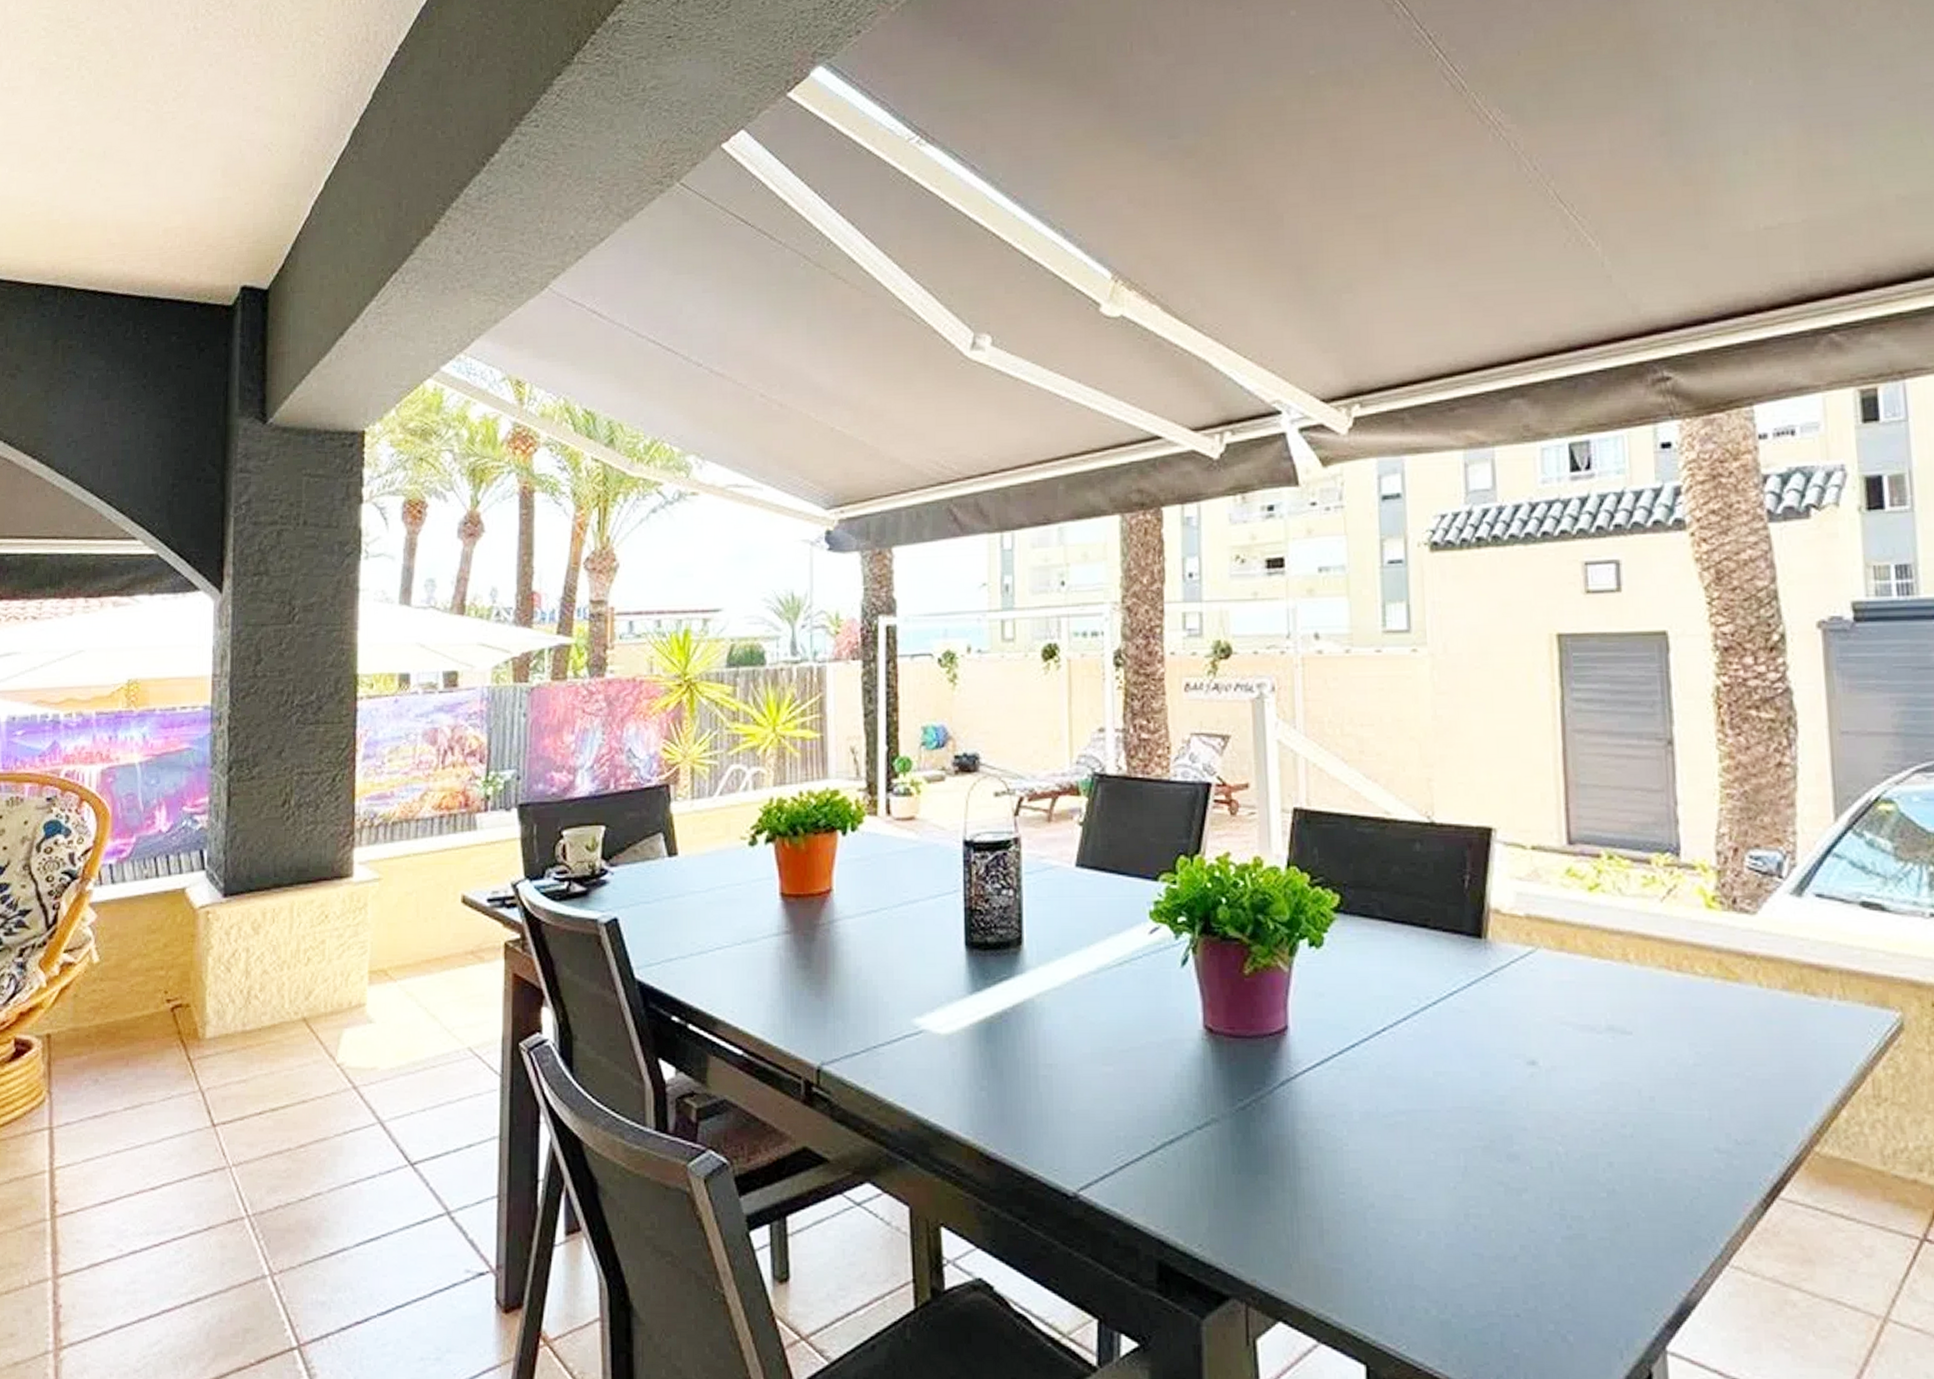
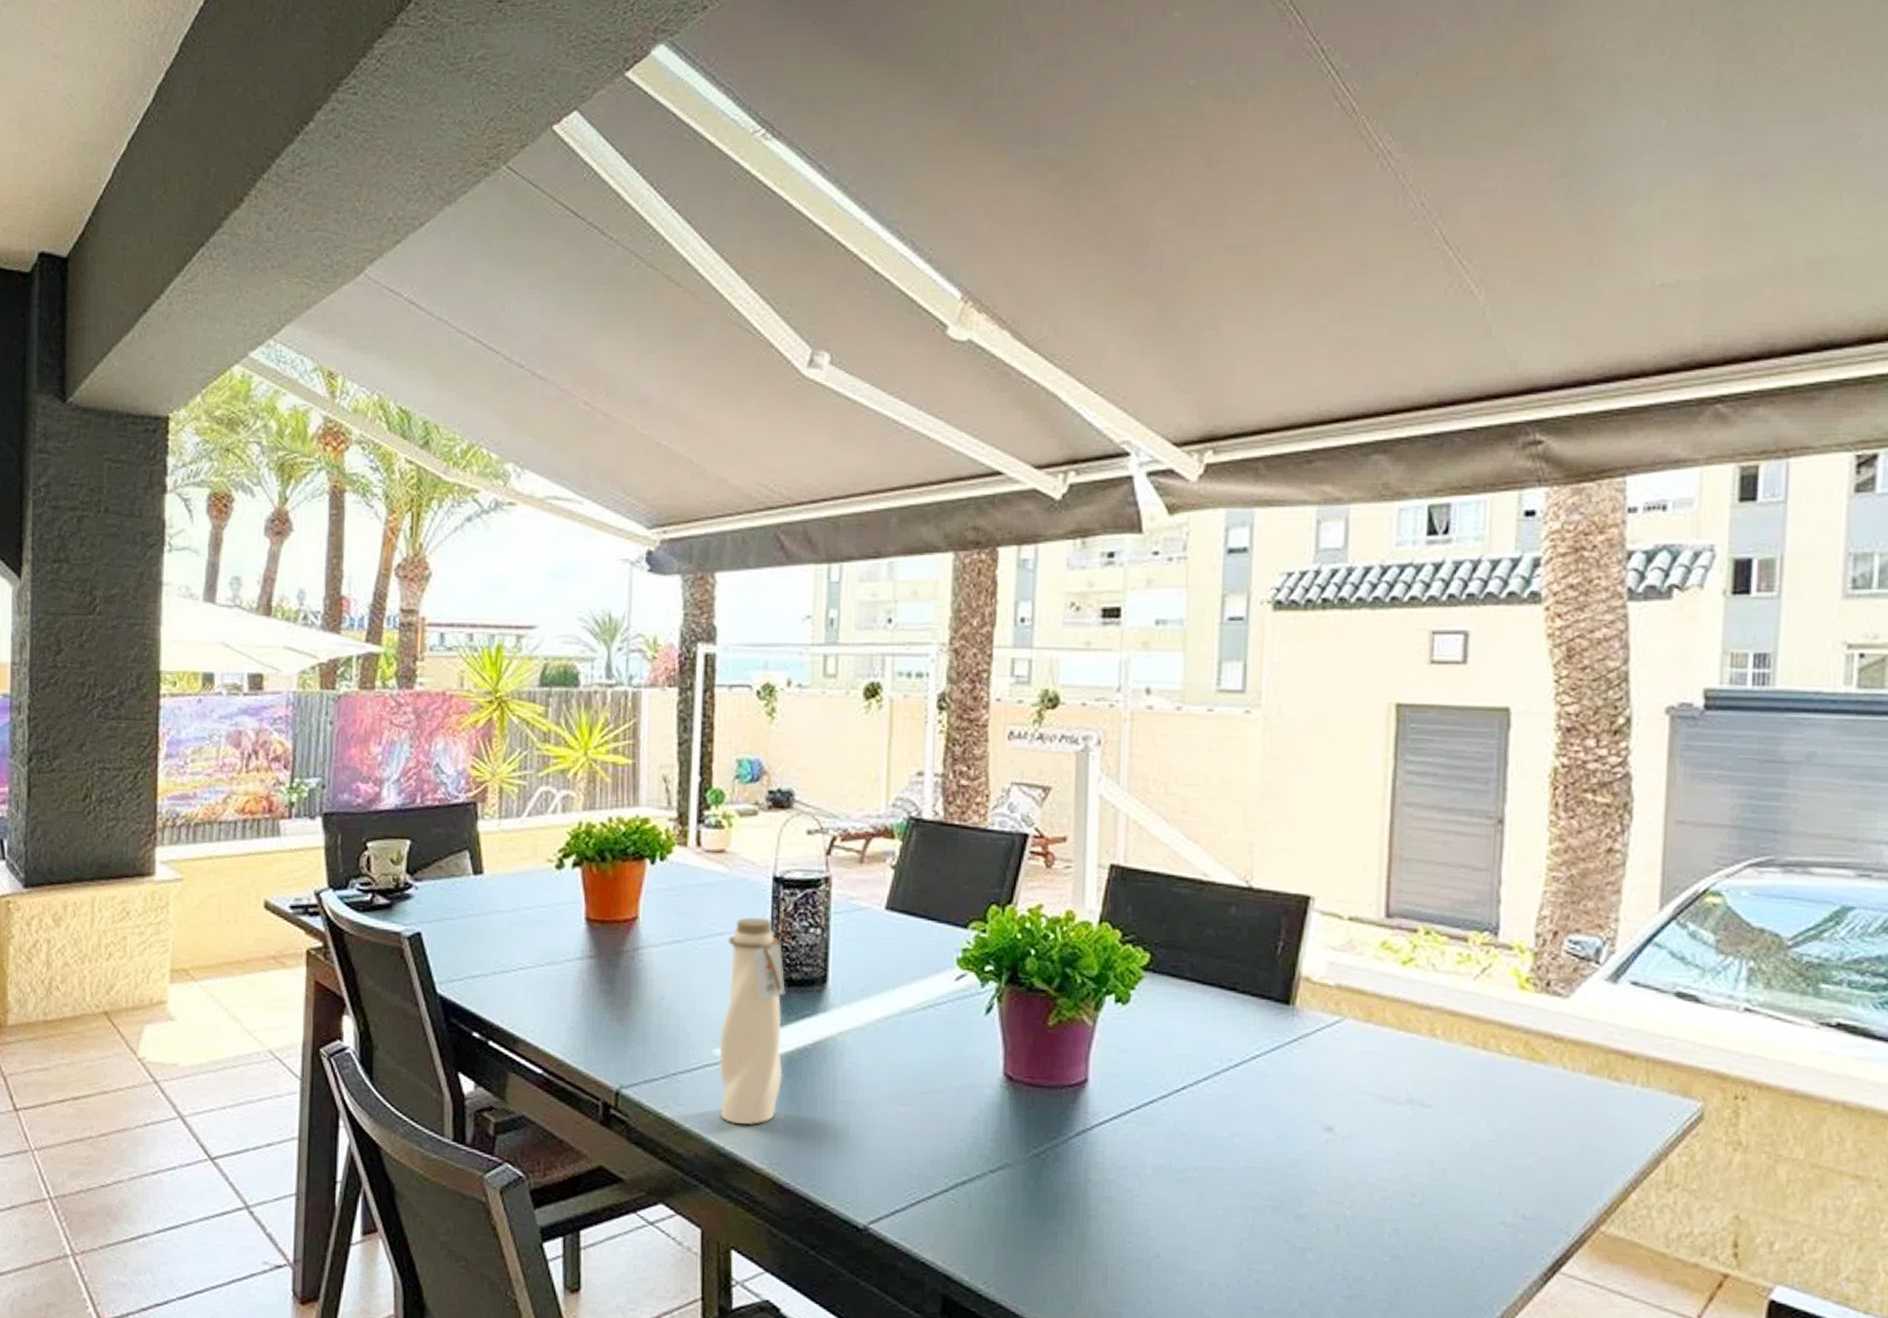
water bottle: none [918,882,984,1095] -> present [719,917,786,1125]

